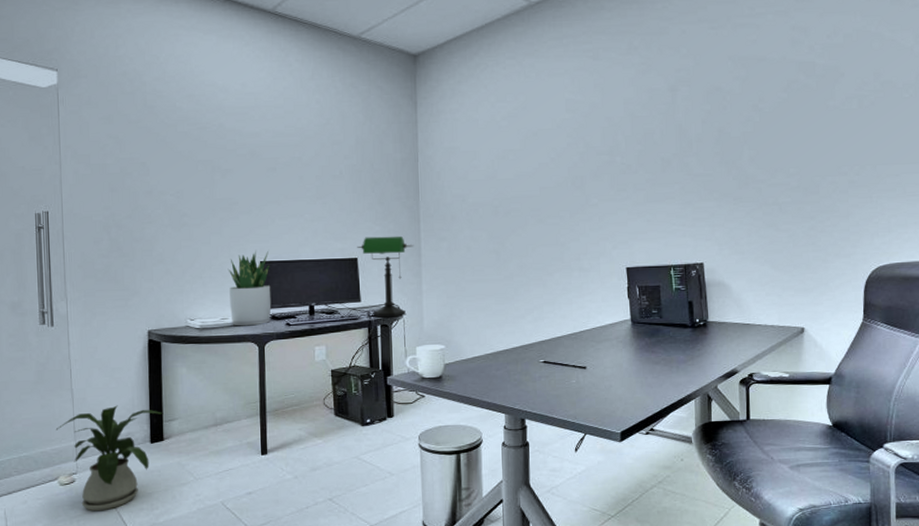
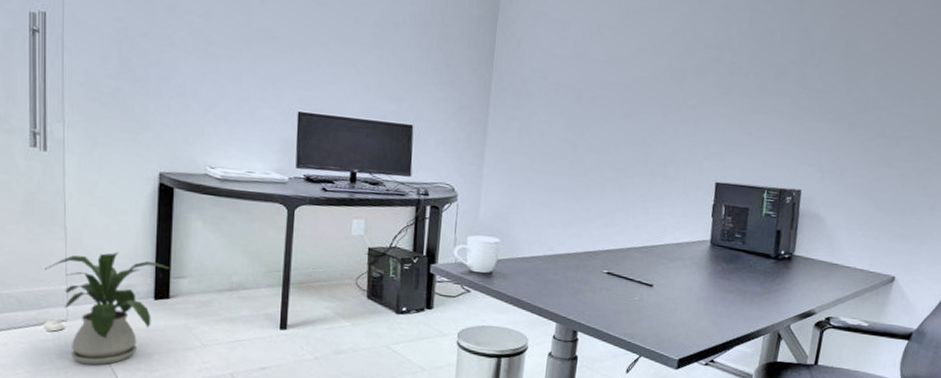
planter: present [228,250,272,326] -> none [258,98,310,186]
desk lamp: present [357,236,414,318] -> none [414,102,480,200]

